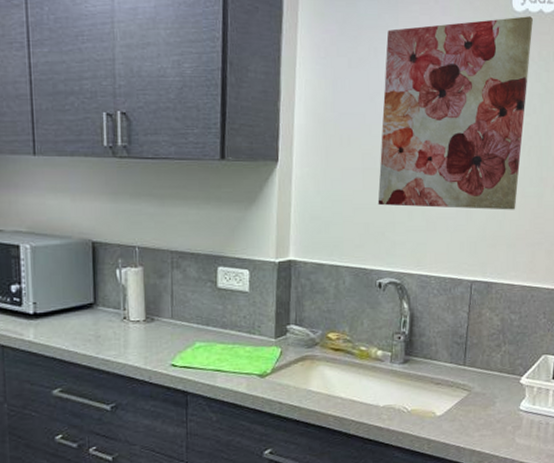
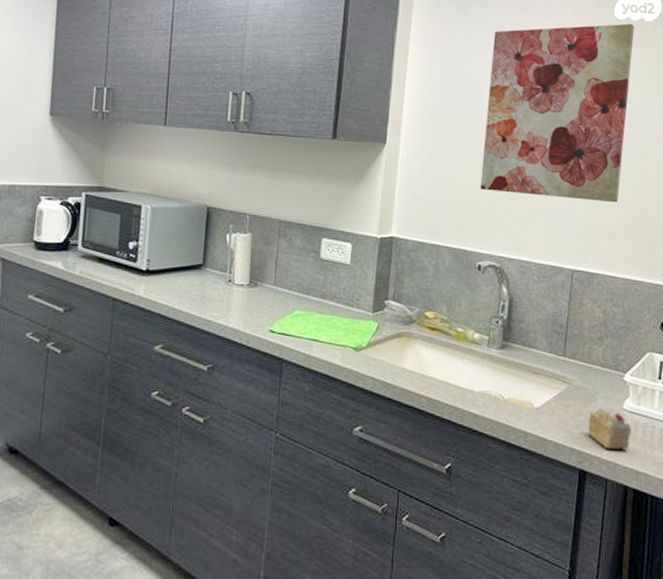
cake slice: none [487,410,527,447] -> present [588,408,631,449]

